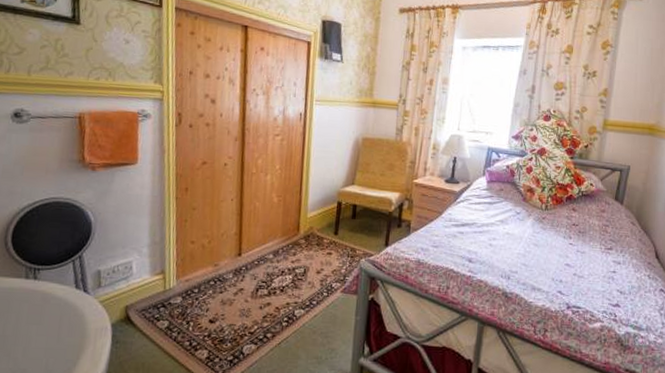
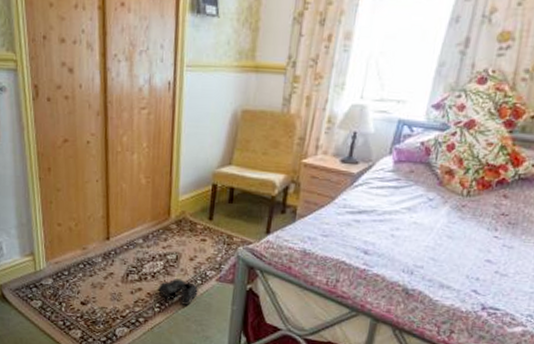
boots: none [286,292,324,318] -> present [158,278,198,305]

